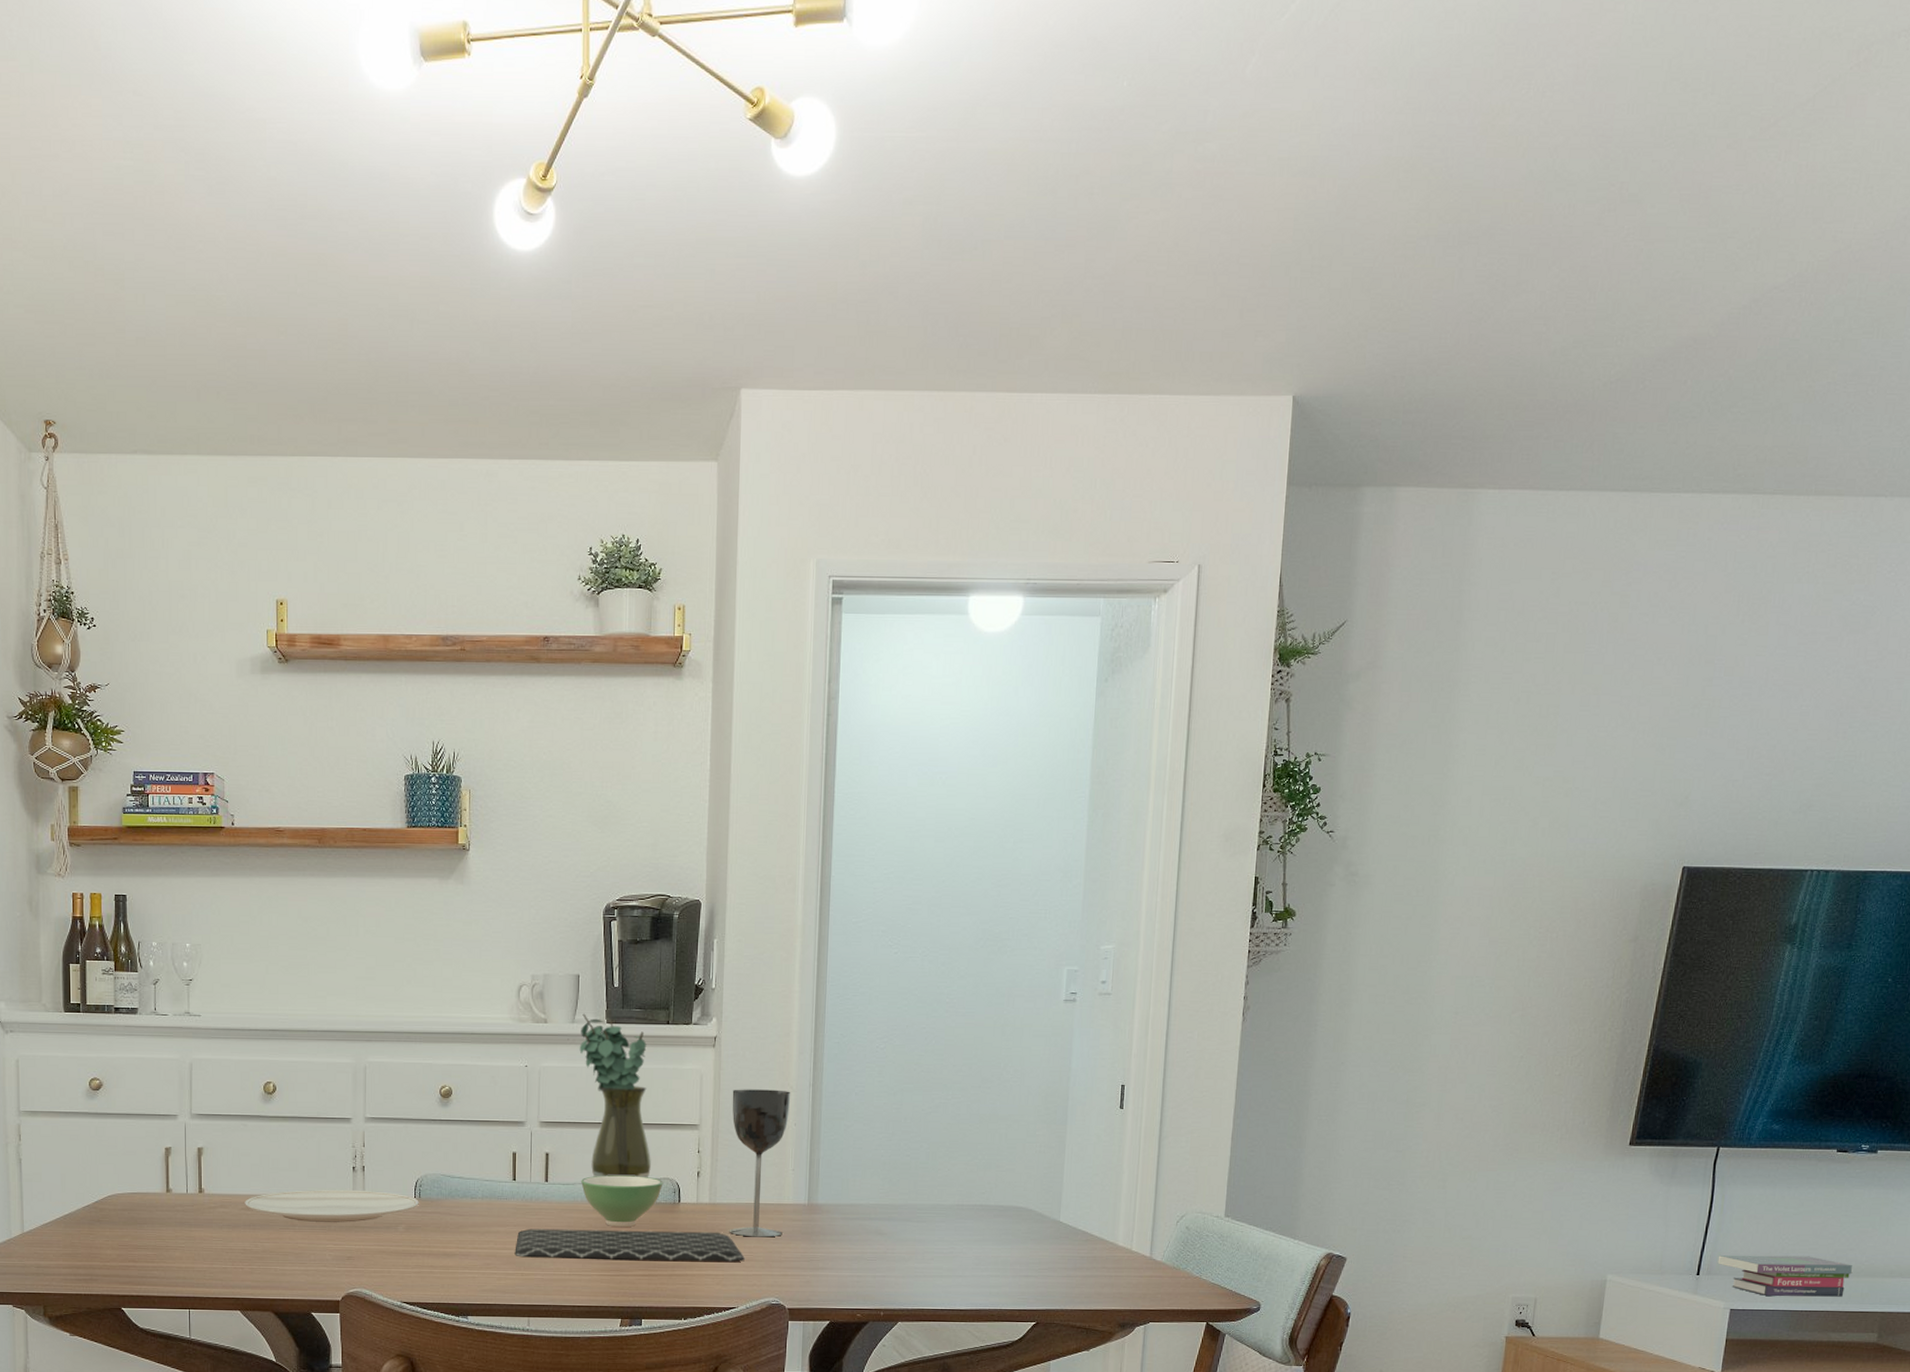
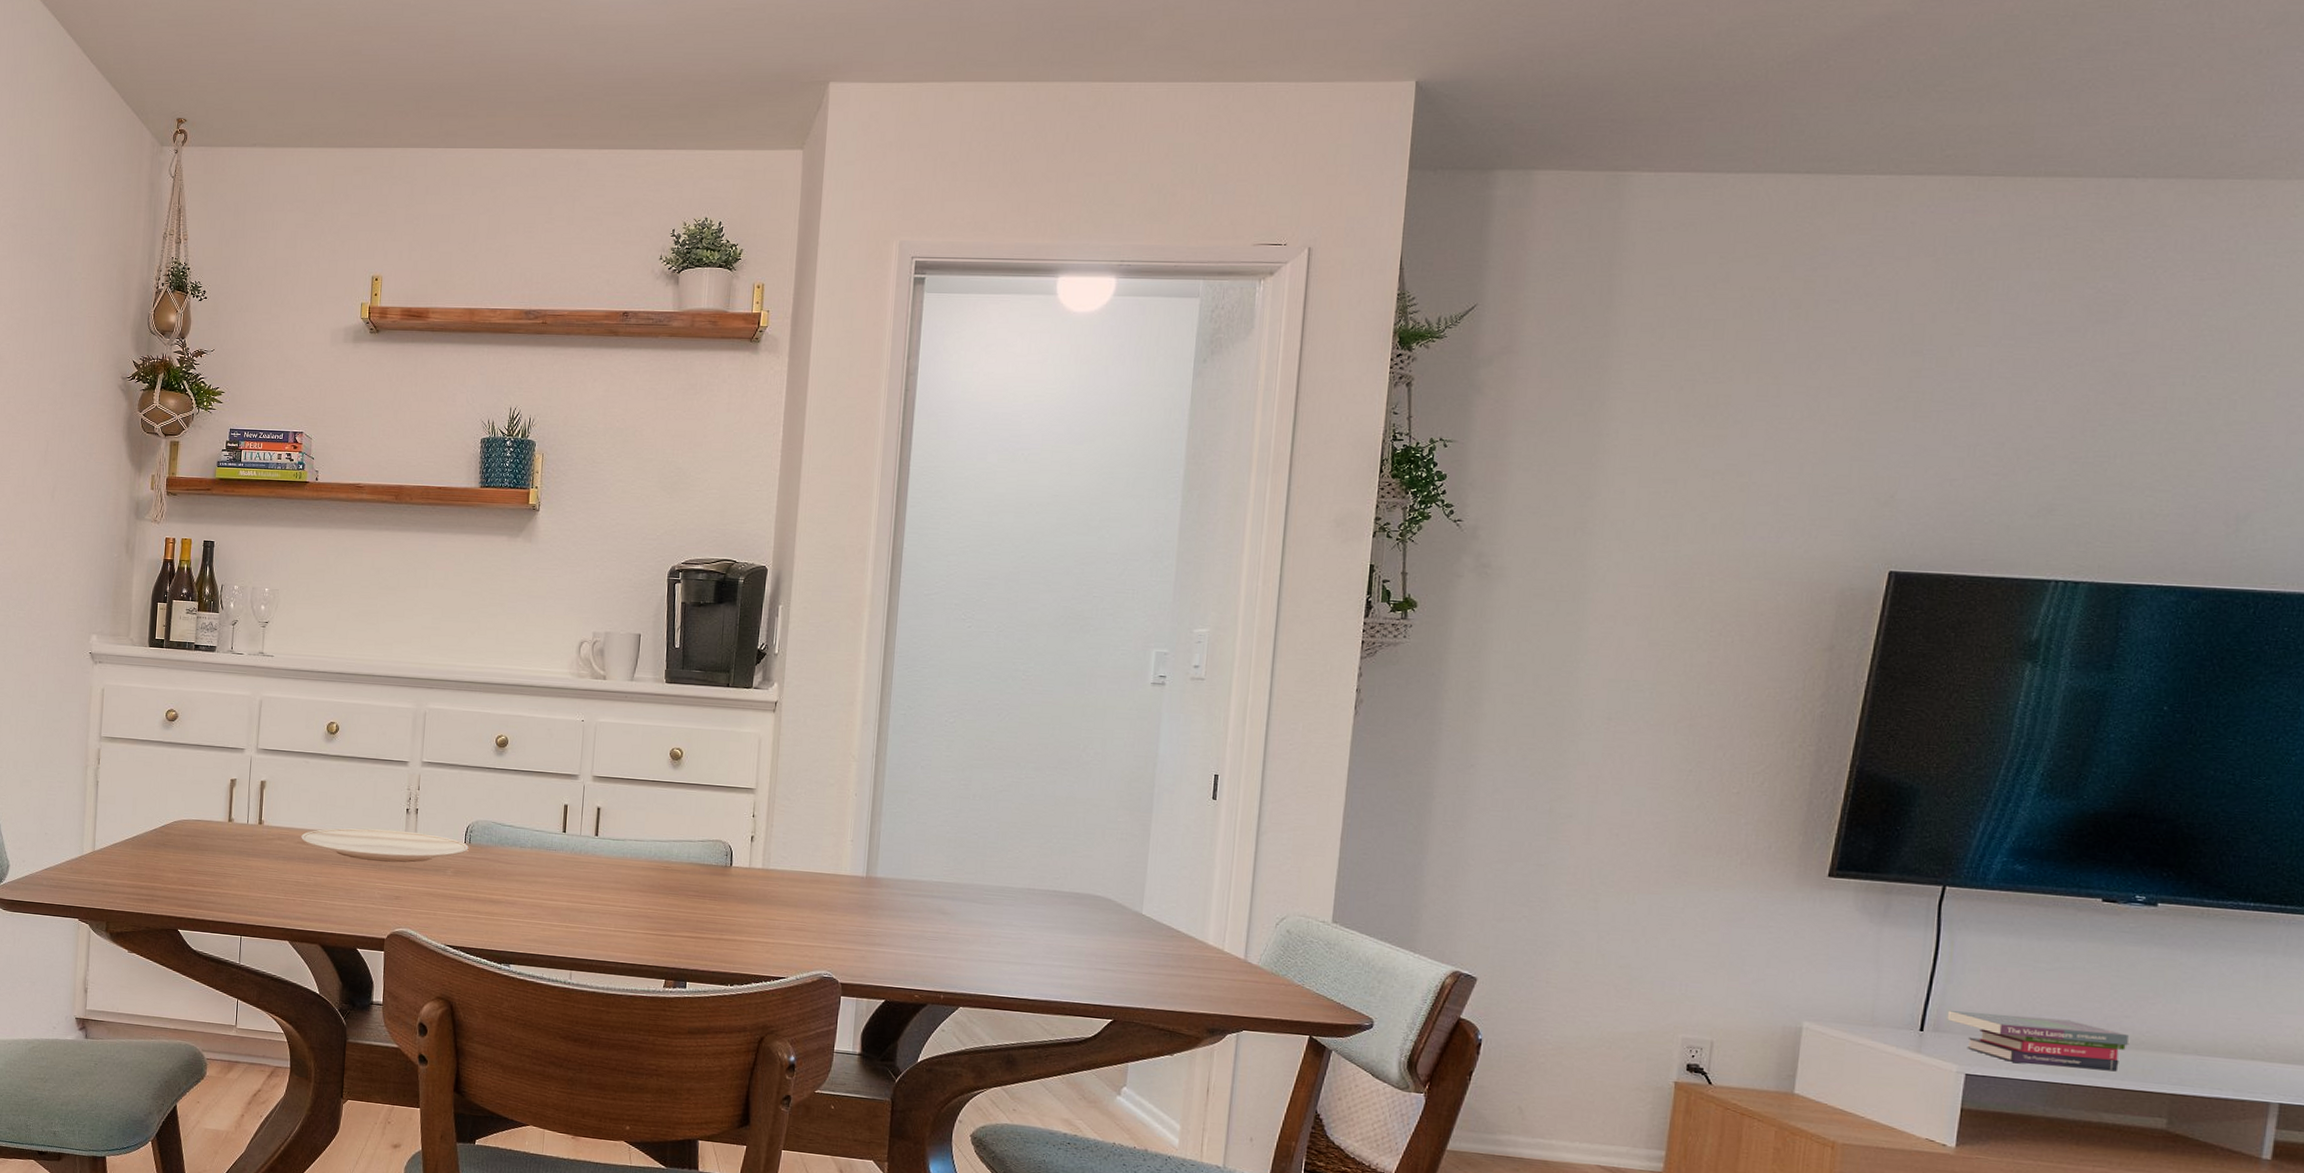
placemat: present [514,1228,745,1262] -> none [560,881,797,931]
vase: present [579,1013,651,1178] -> none [636,672,705,839]
bowl: present [580,1175,664,1228] -> none [630,833,716,888]
wine glass: present [729,1089,791,1237] -> none [781,755,853,908]

